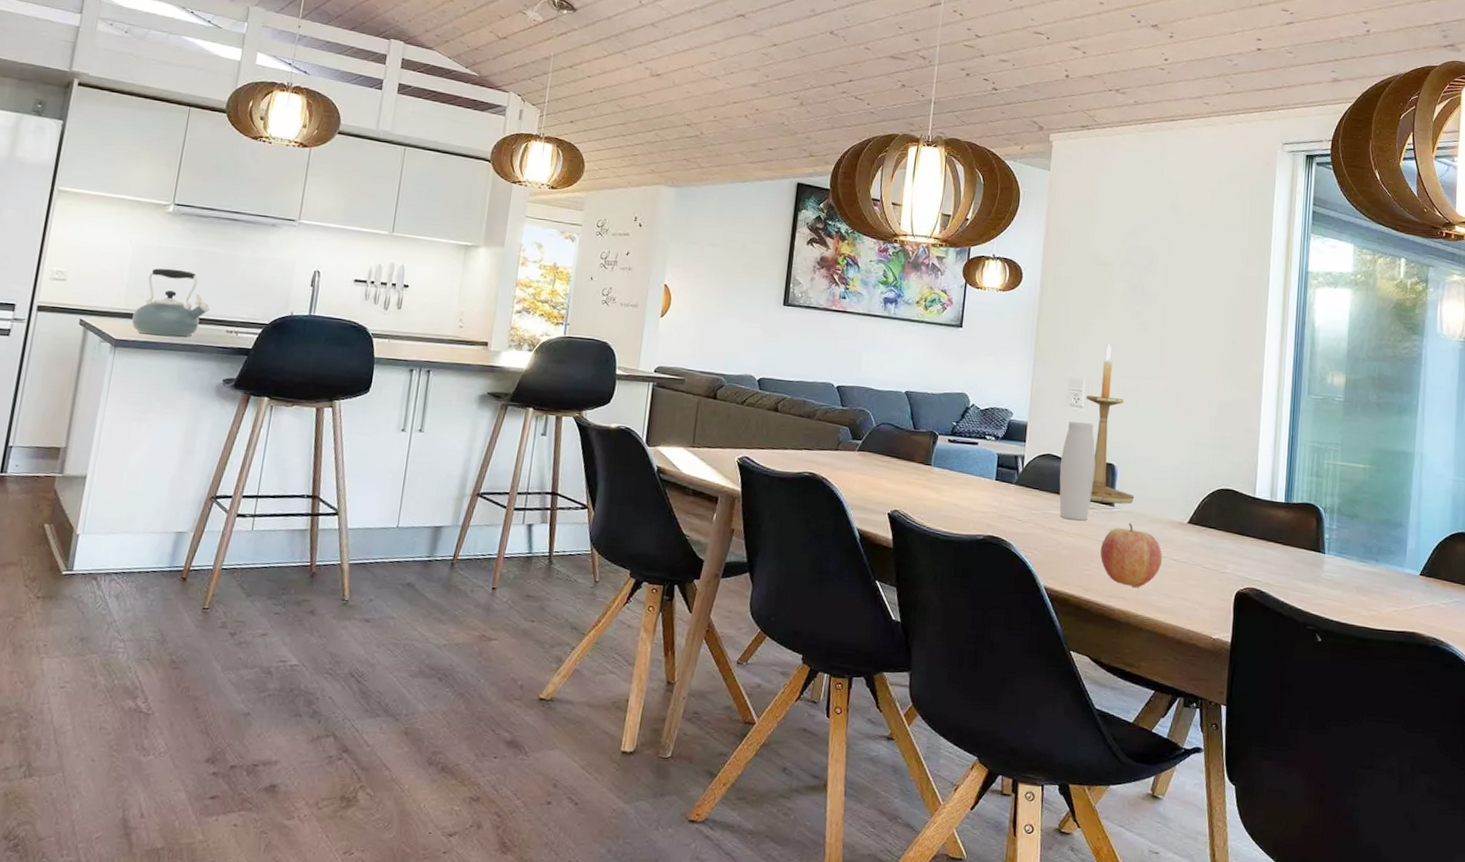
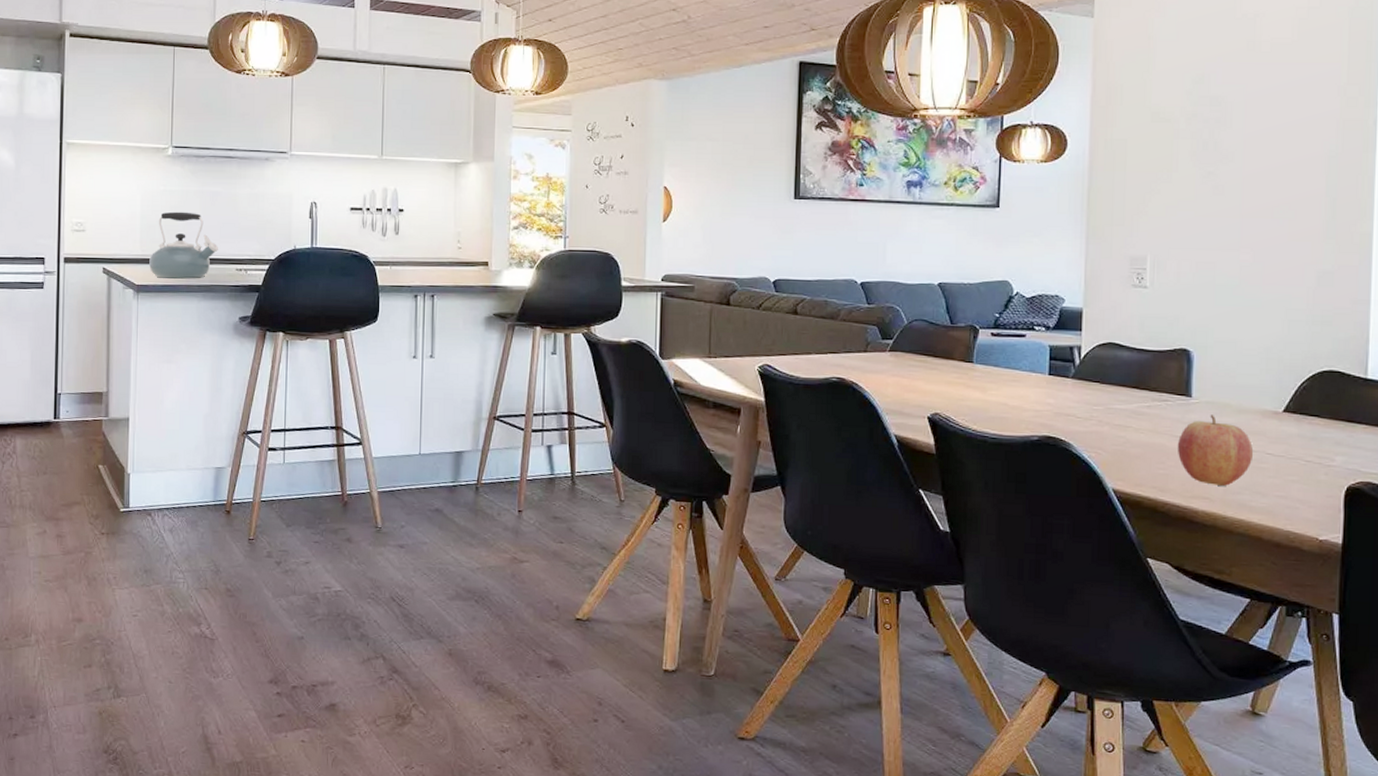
vase: present [1059,422,1096,521] -> none [1123,305,1167,415]
candlestick: present [1086,344,1135,504] -> none [1152,213,1216,395]

